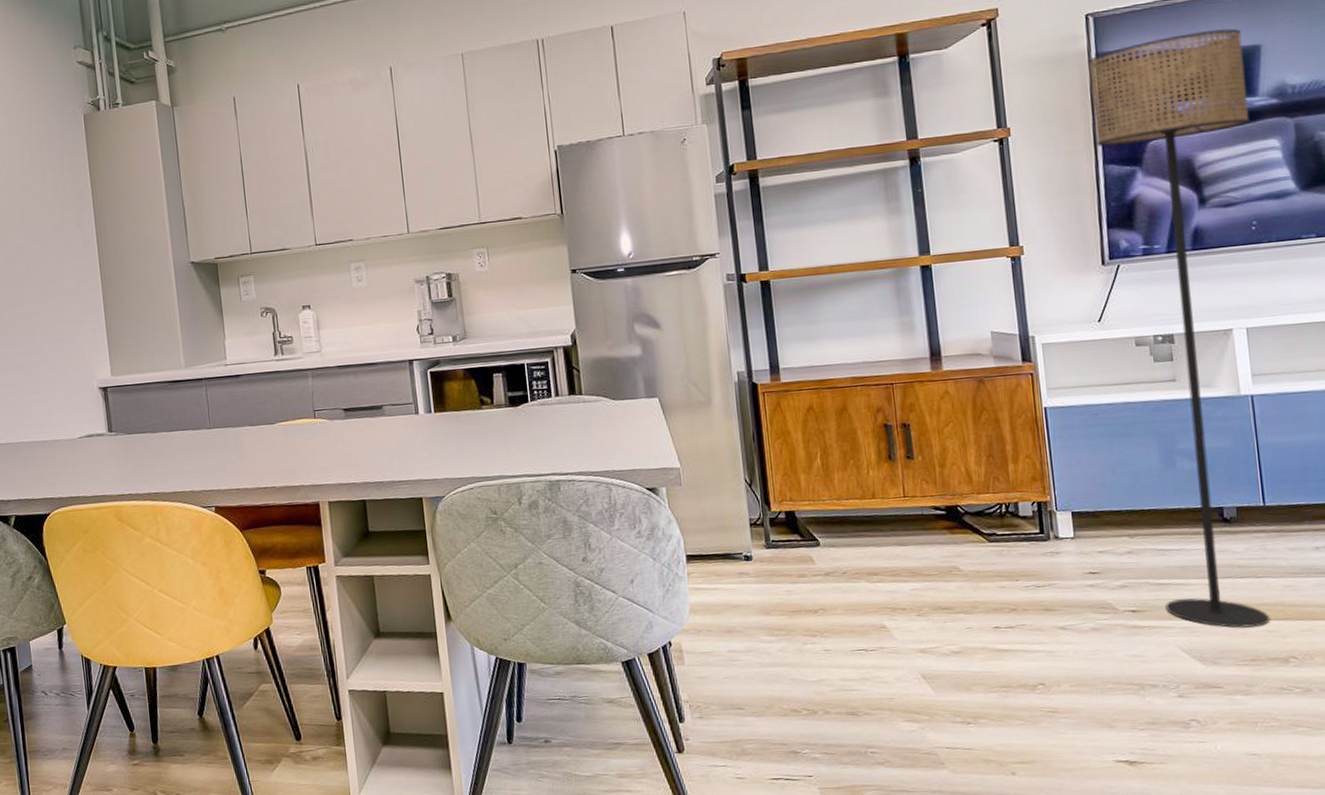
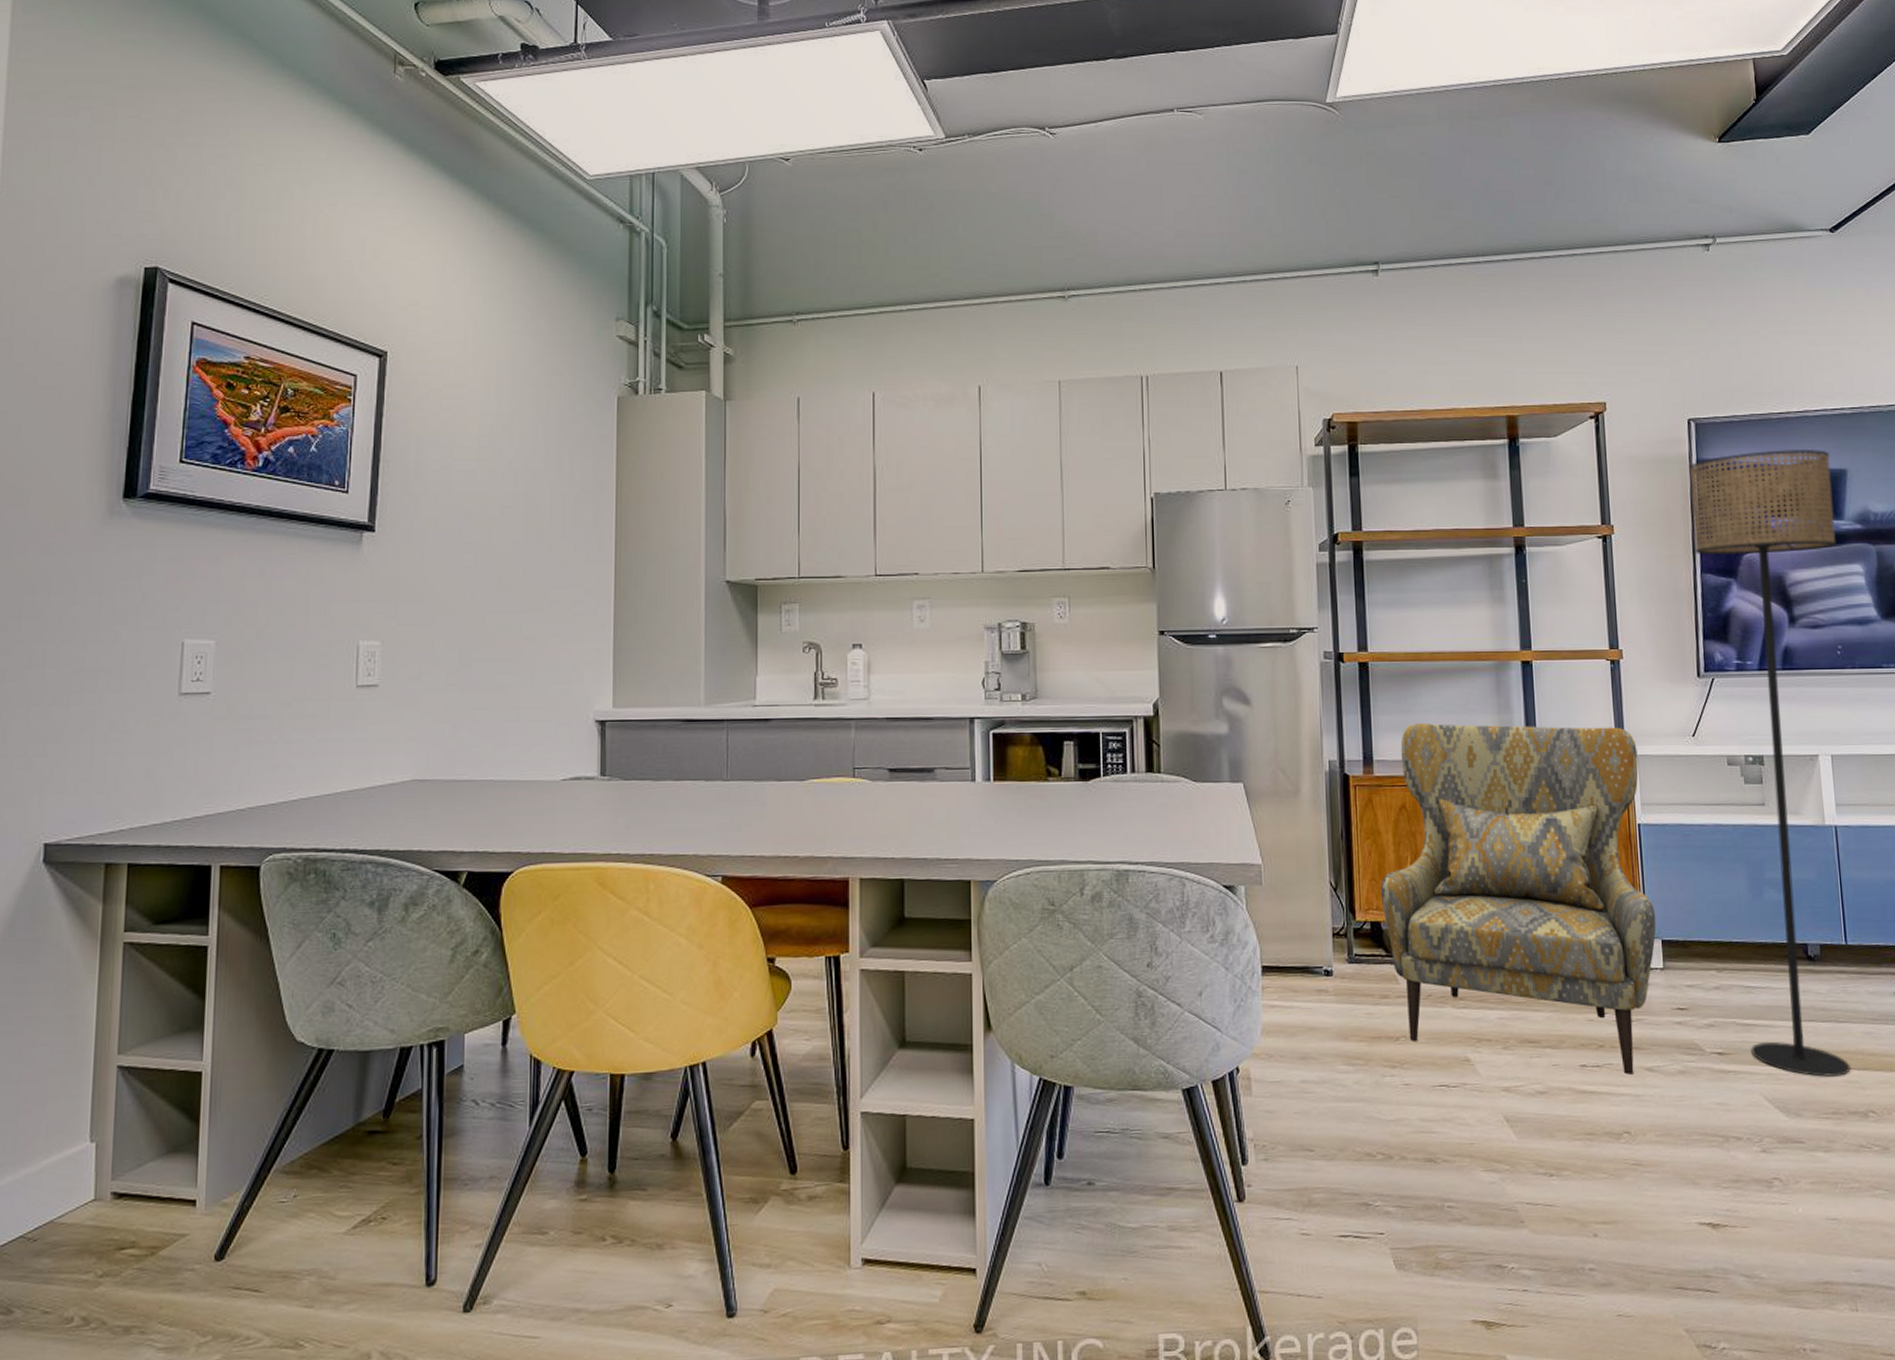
armchair: none [792,319,1066,634] -> present [1380,722,1657,1075]

